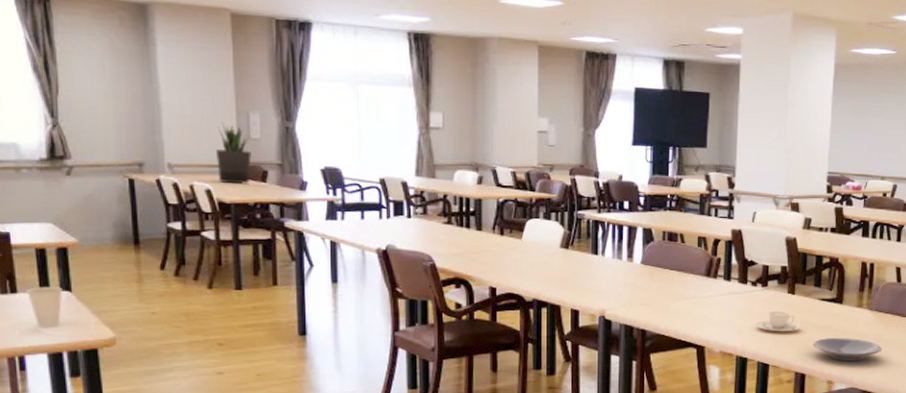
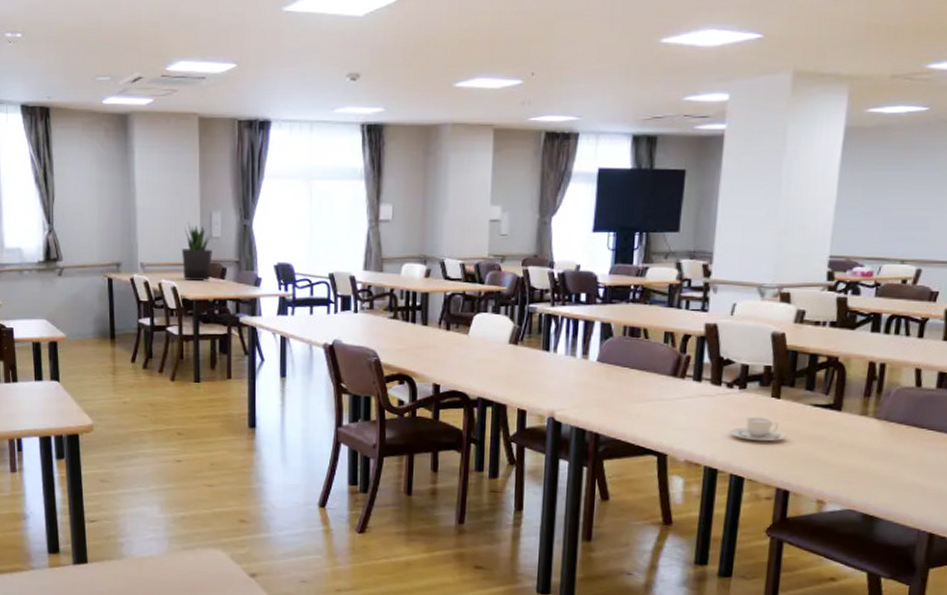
cup: present [26,287,63,328] -> none [24,377,52,414]
saucer: present [813,337,882,362] -> none [800,449,892,479]

